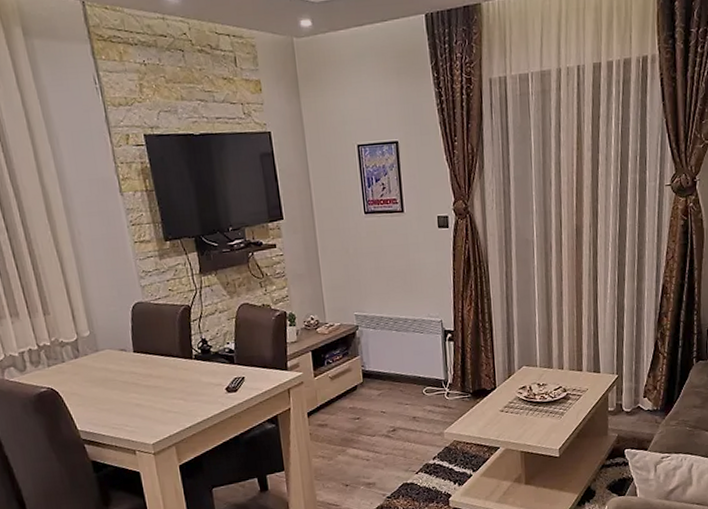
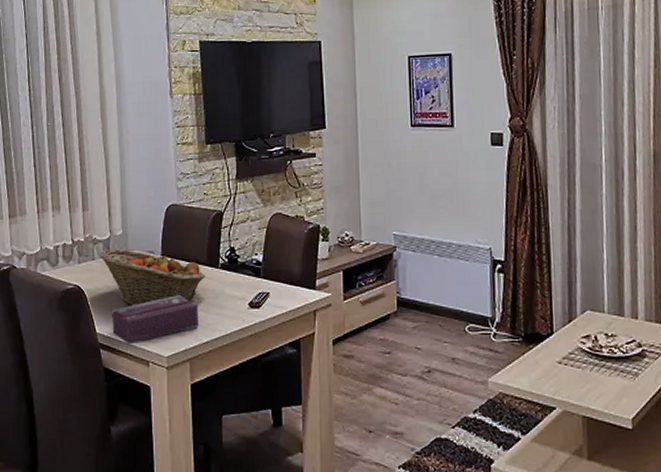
fruit basket: none [69,348,181,402] -> present [99,248,205,306]
tissue box: none [90,387,180,438] -> present [111,295,199,345]

